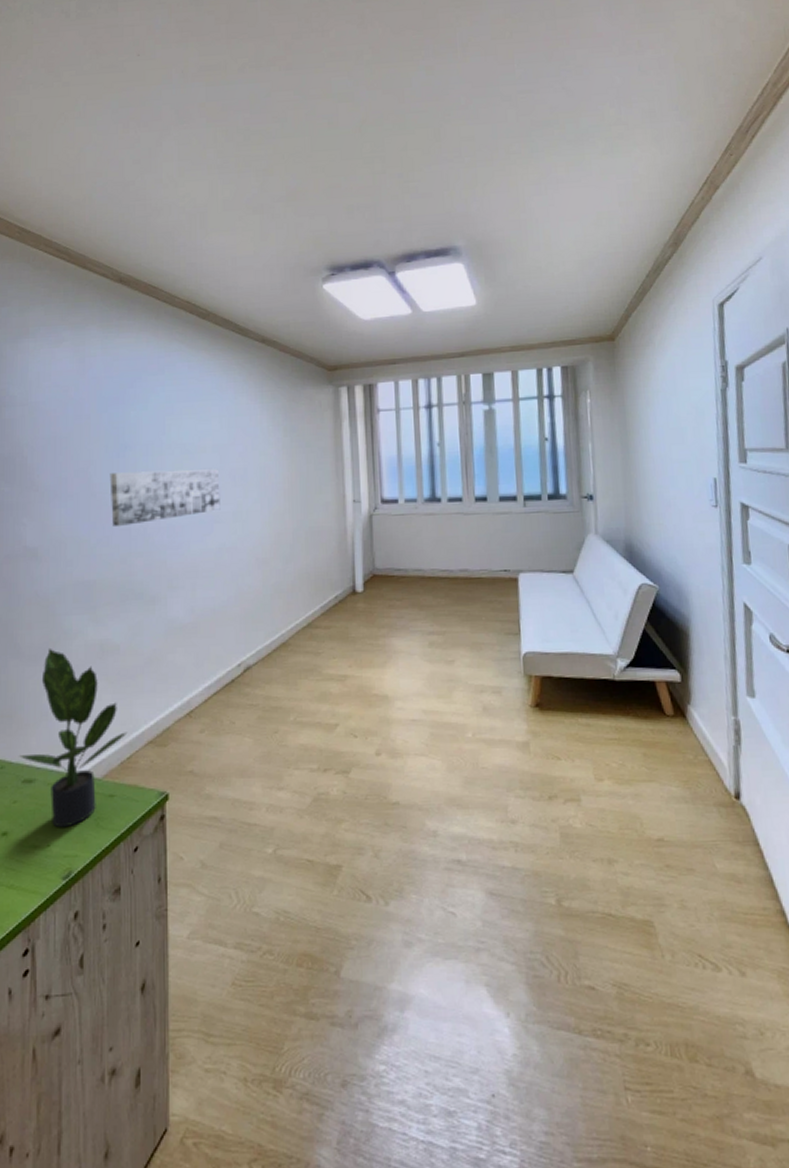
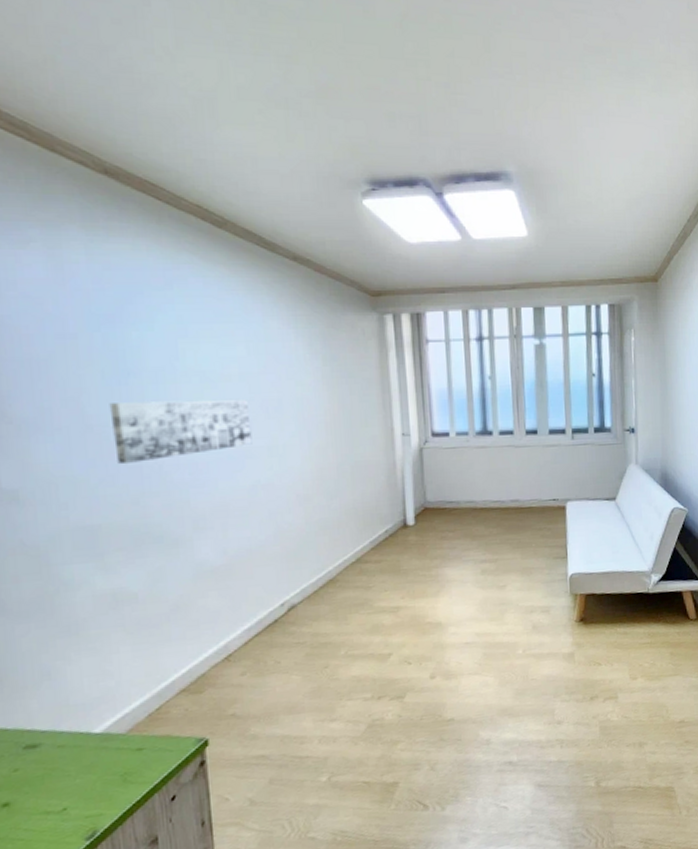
potted plant: present [19,647,128,828] -> none [17,601,155,790]

